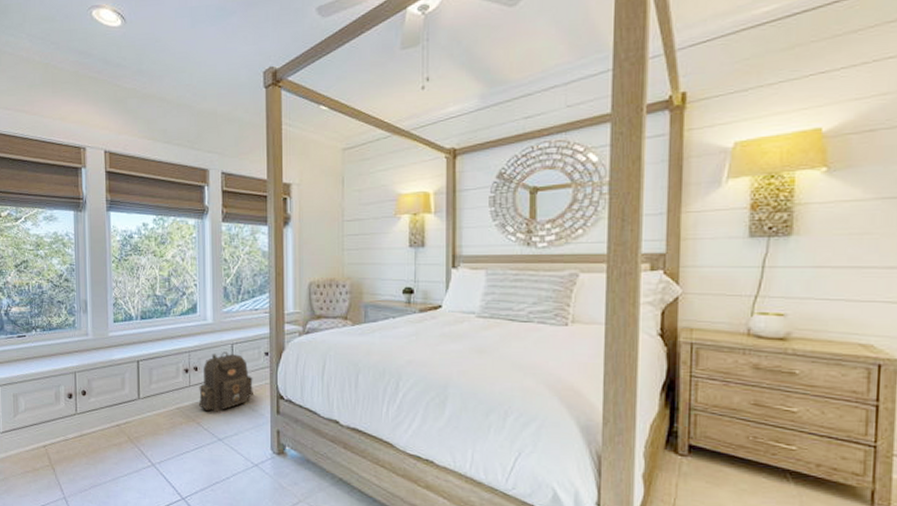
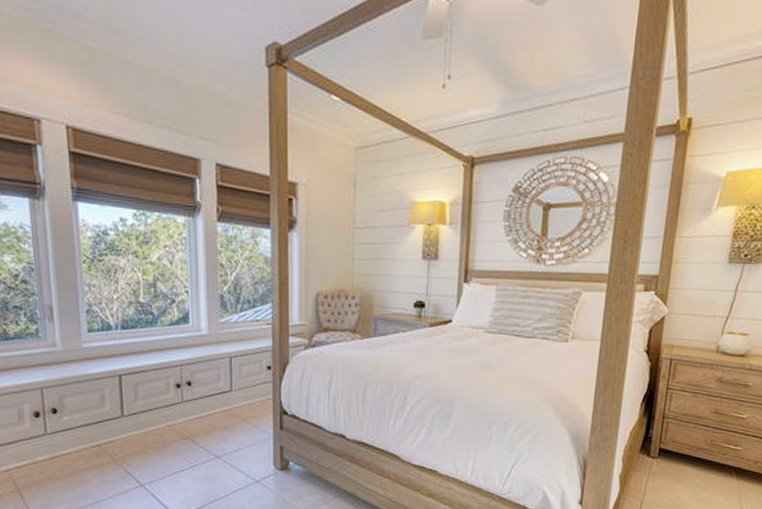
backpack: present [198,351,253,412] -> none [192,365,254,429]

